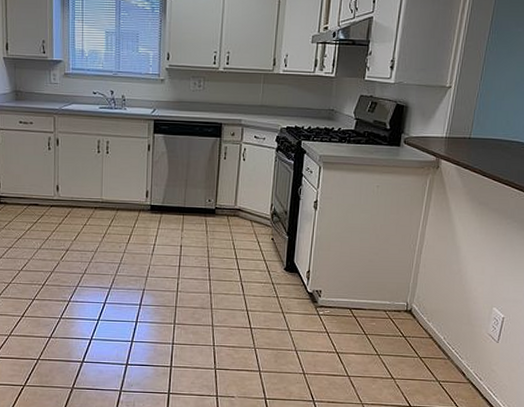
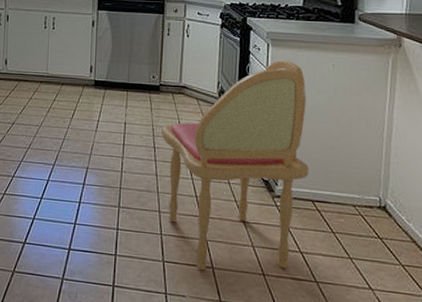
dining chair: none [215,182,352,374] -> present [161,60,309,271]

